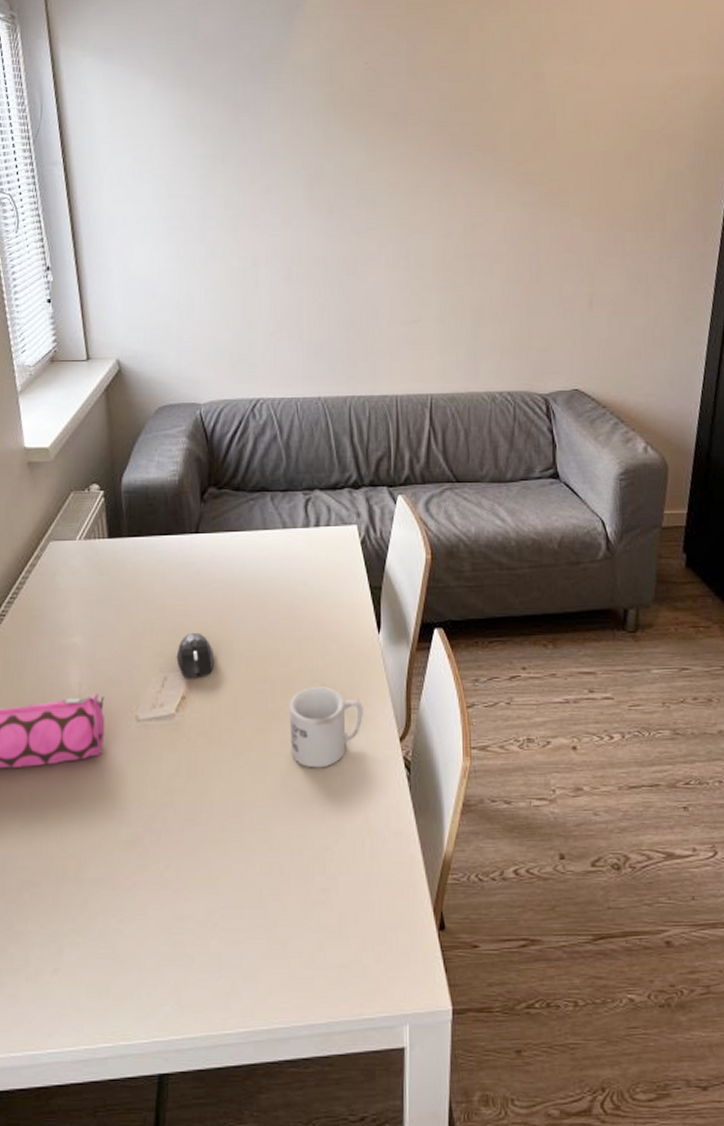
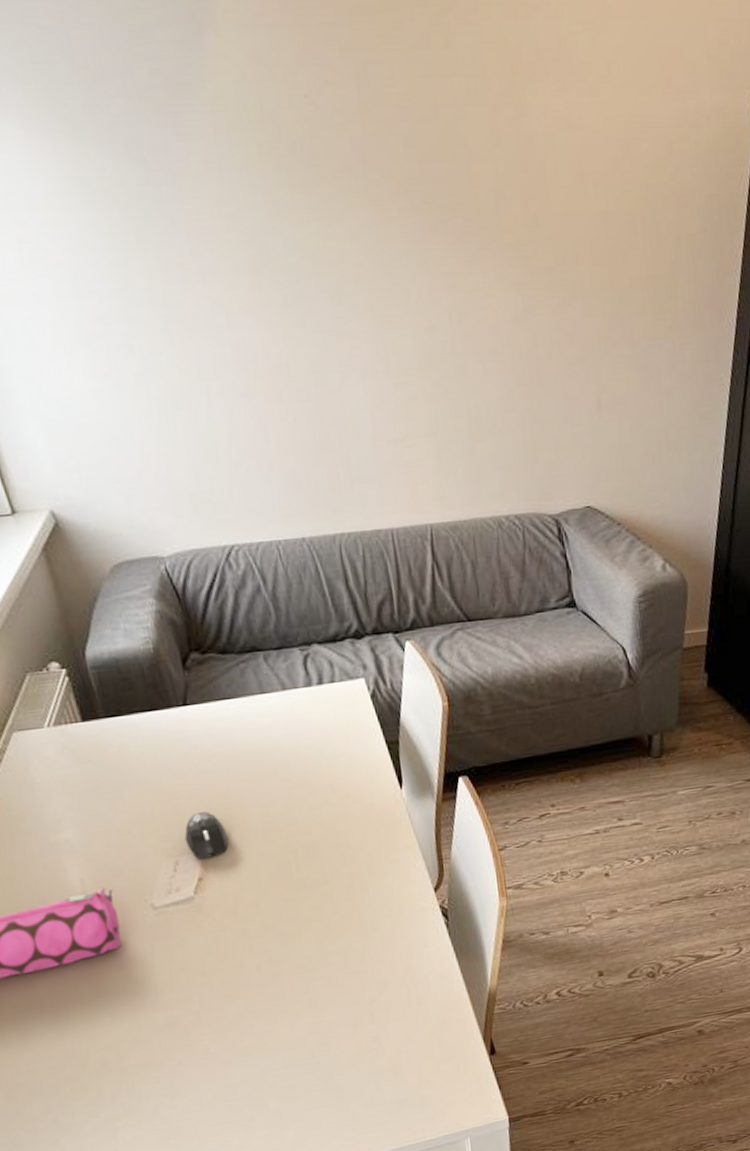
mug: present [289,687,363,768] -> none [315,849,394,930]

